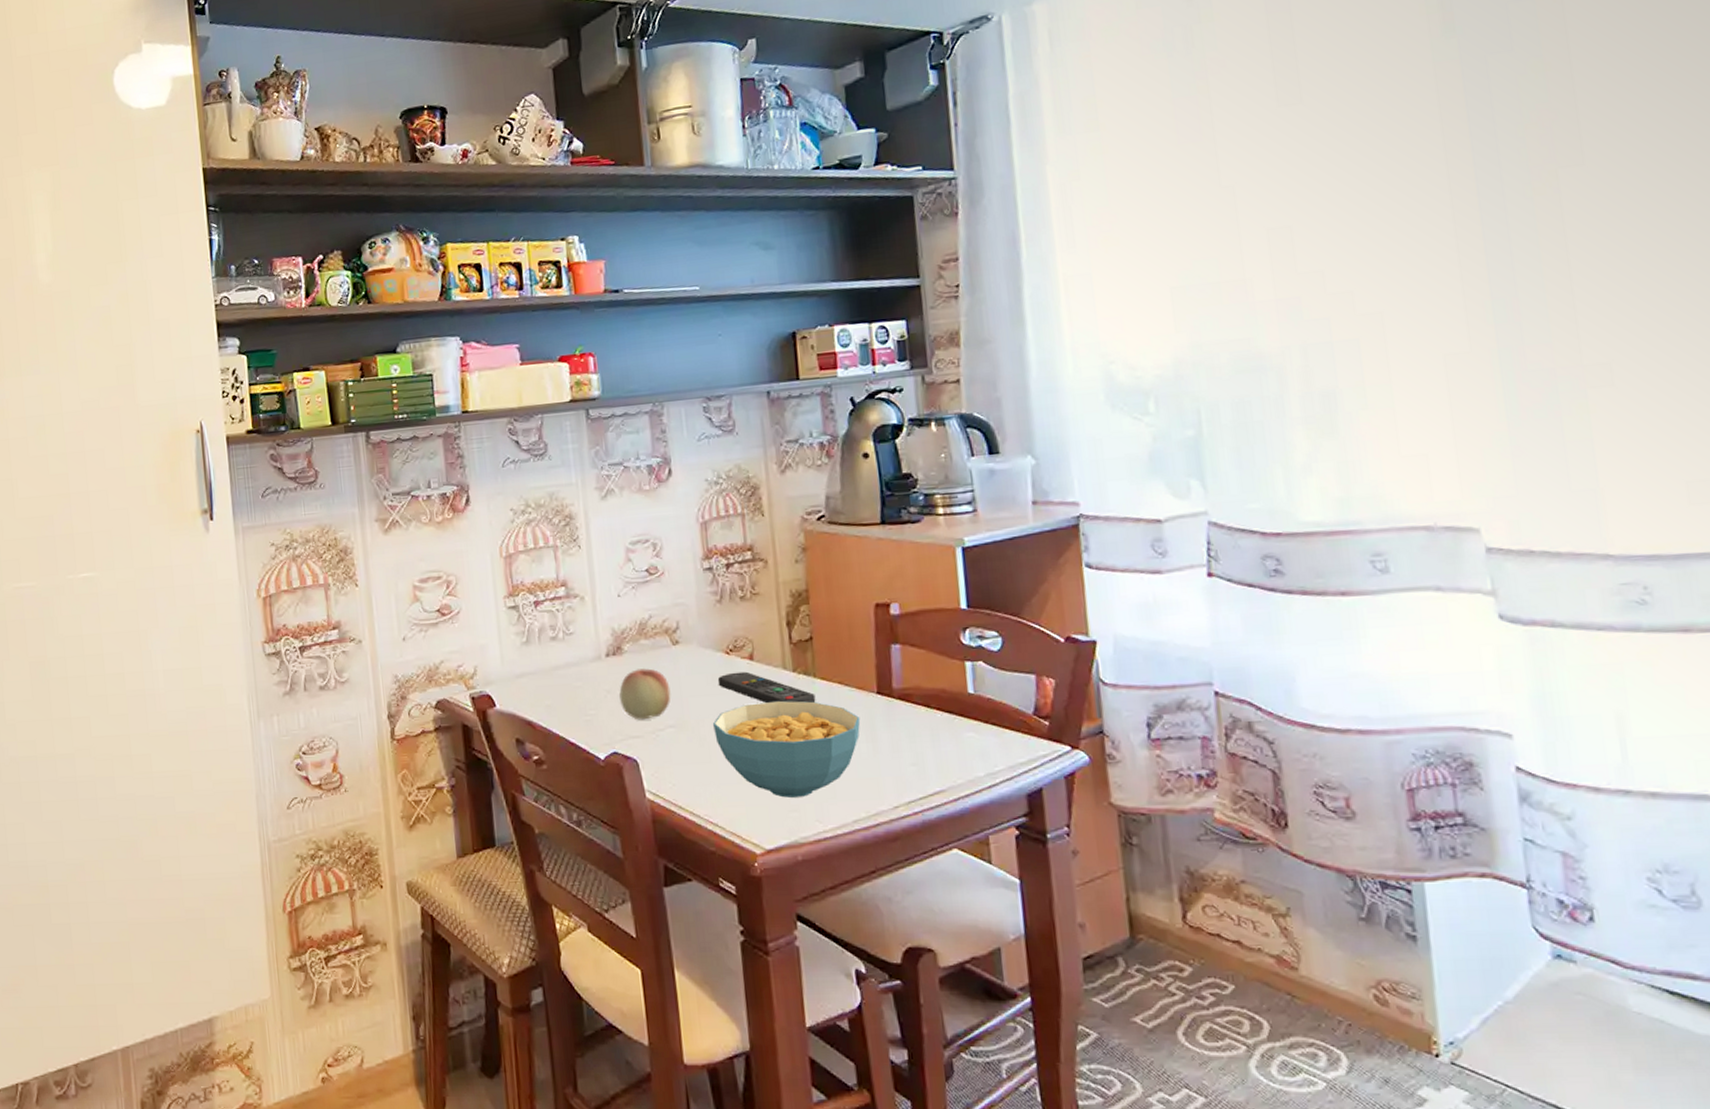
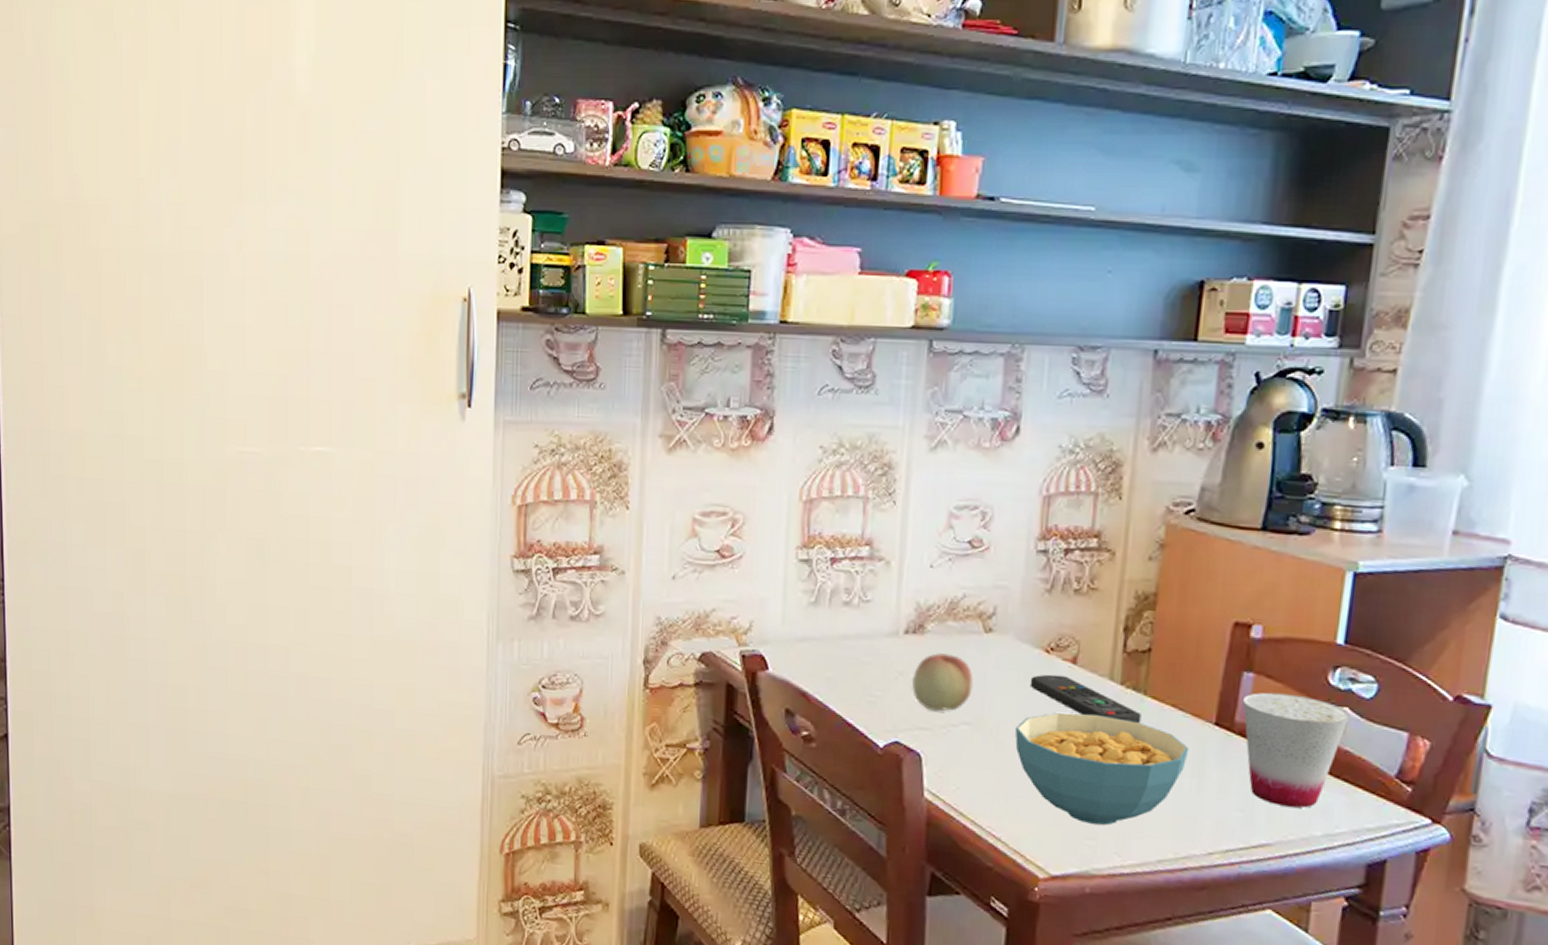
cup: none [896,657,985,755] -> present [1243,692,1350,808]

